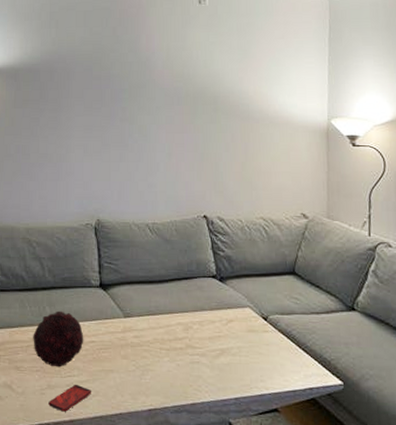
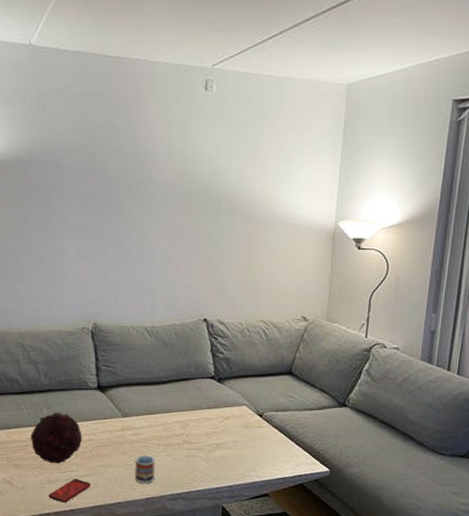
cup: none [137,360,158,393] -> present [135,456,155,484]

